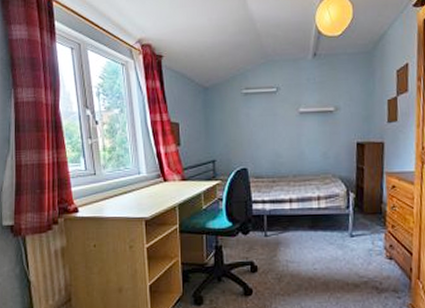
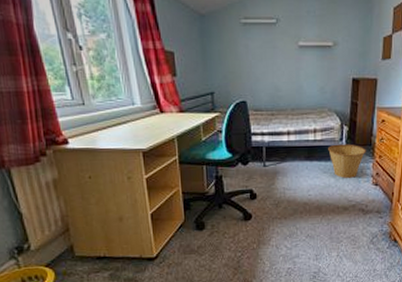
basket: none [334,212,377,250] -> present [328,144,366,178]

